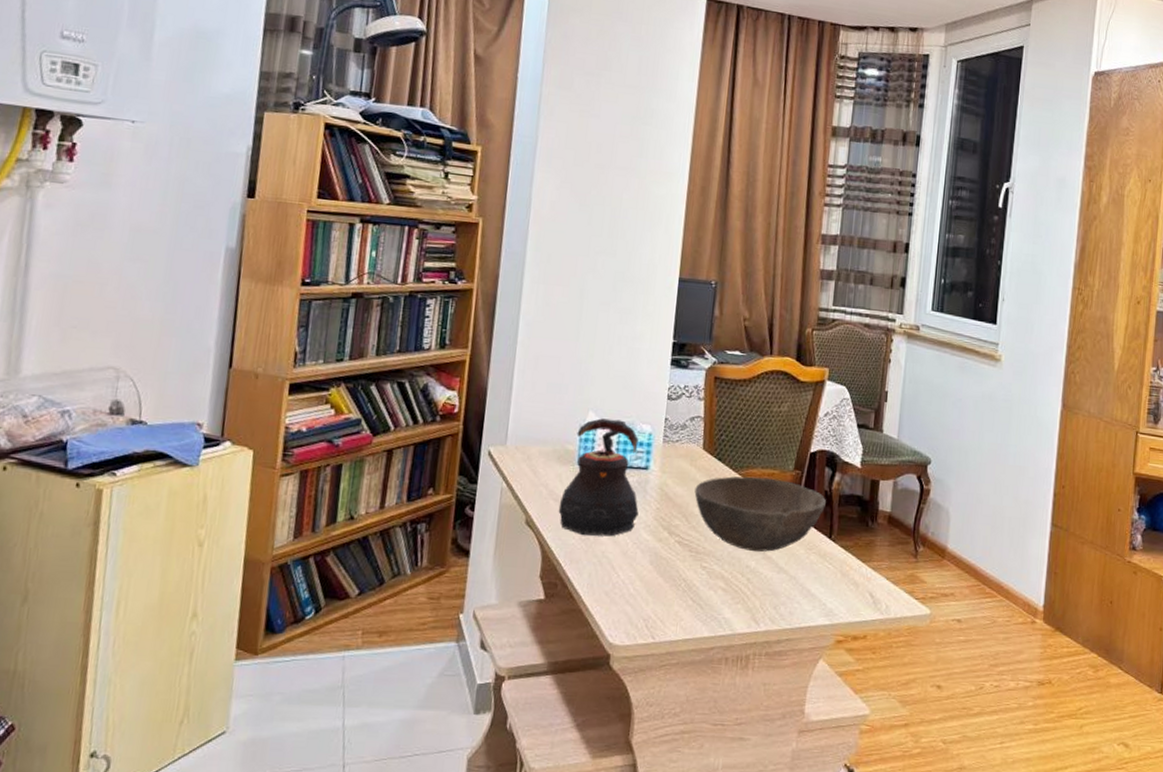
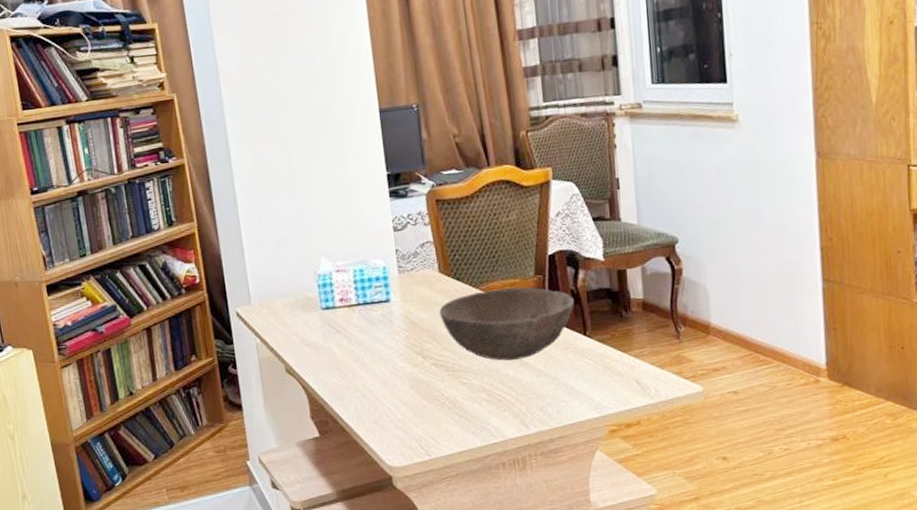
teapot: present [558,418,639,537] -> none [312,260,390,373]

